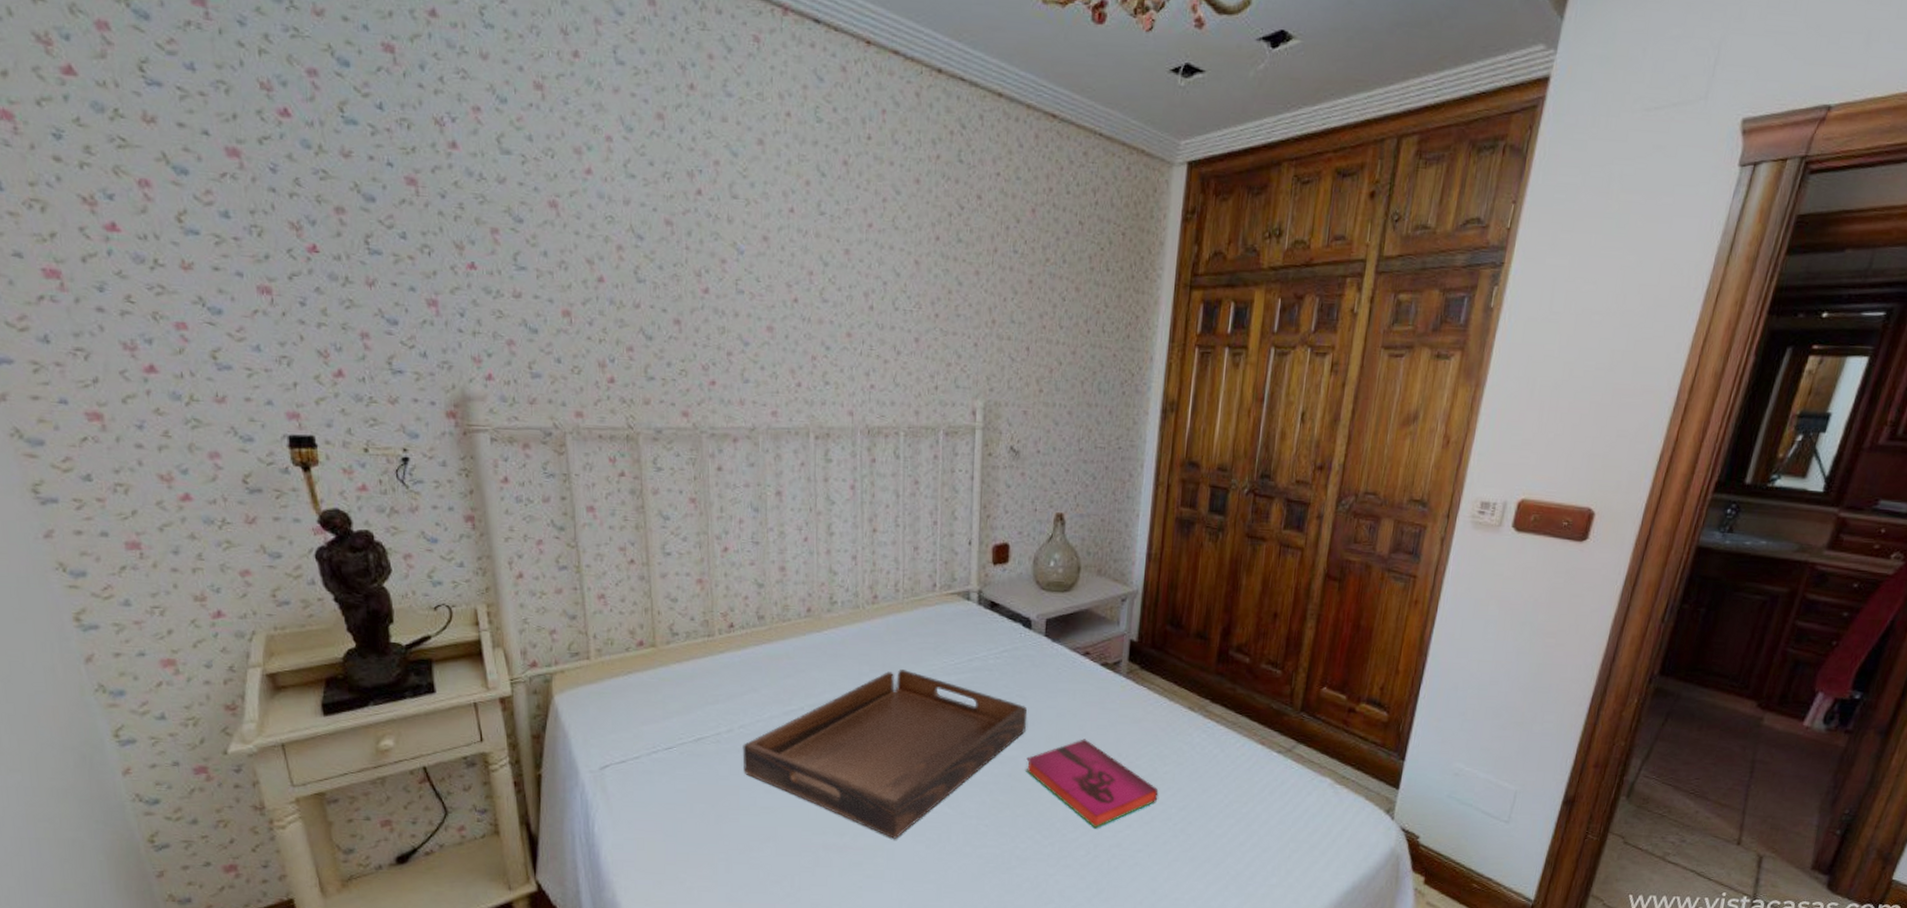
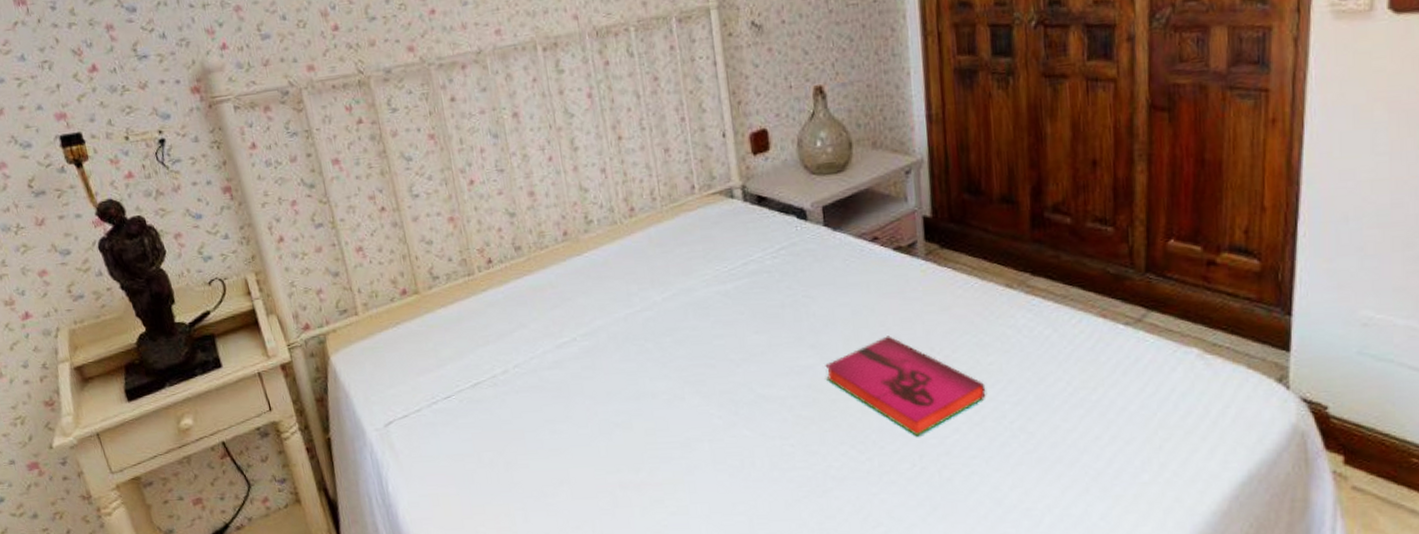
serving tray: present [742,669,1027,839] -> none [520,284,819,470]

